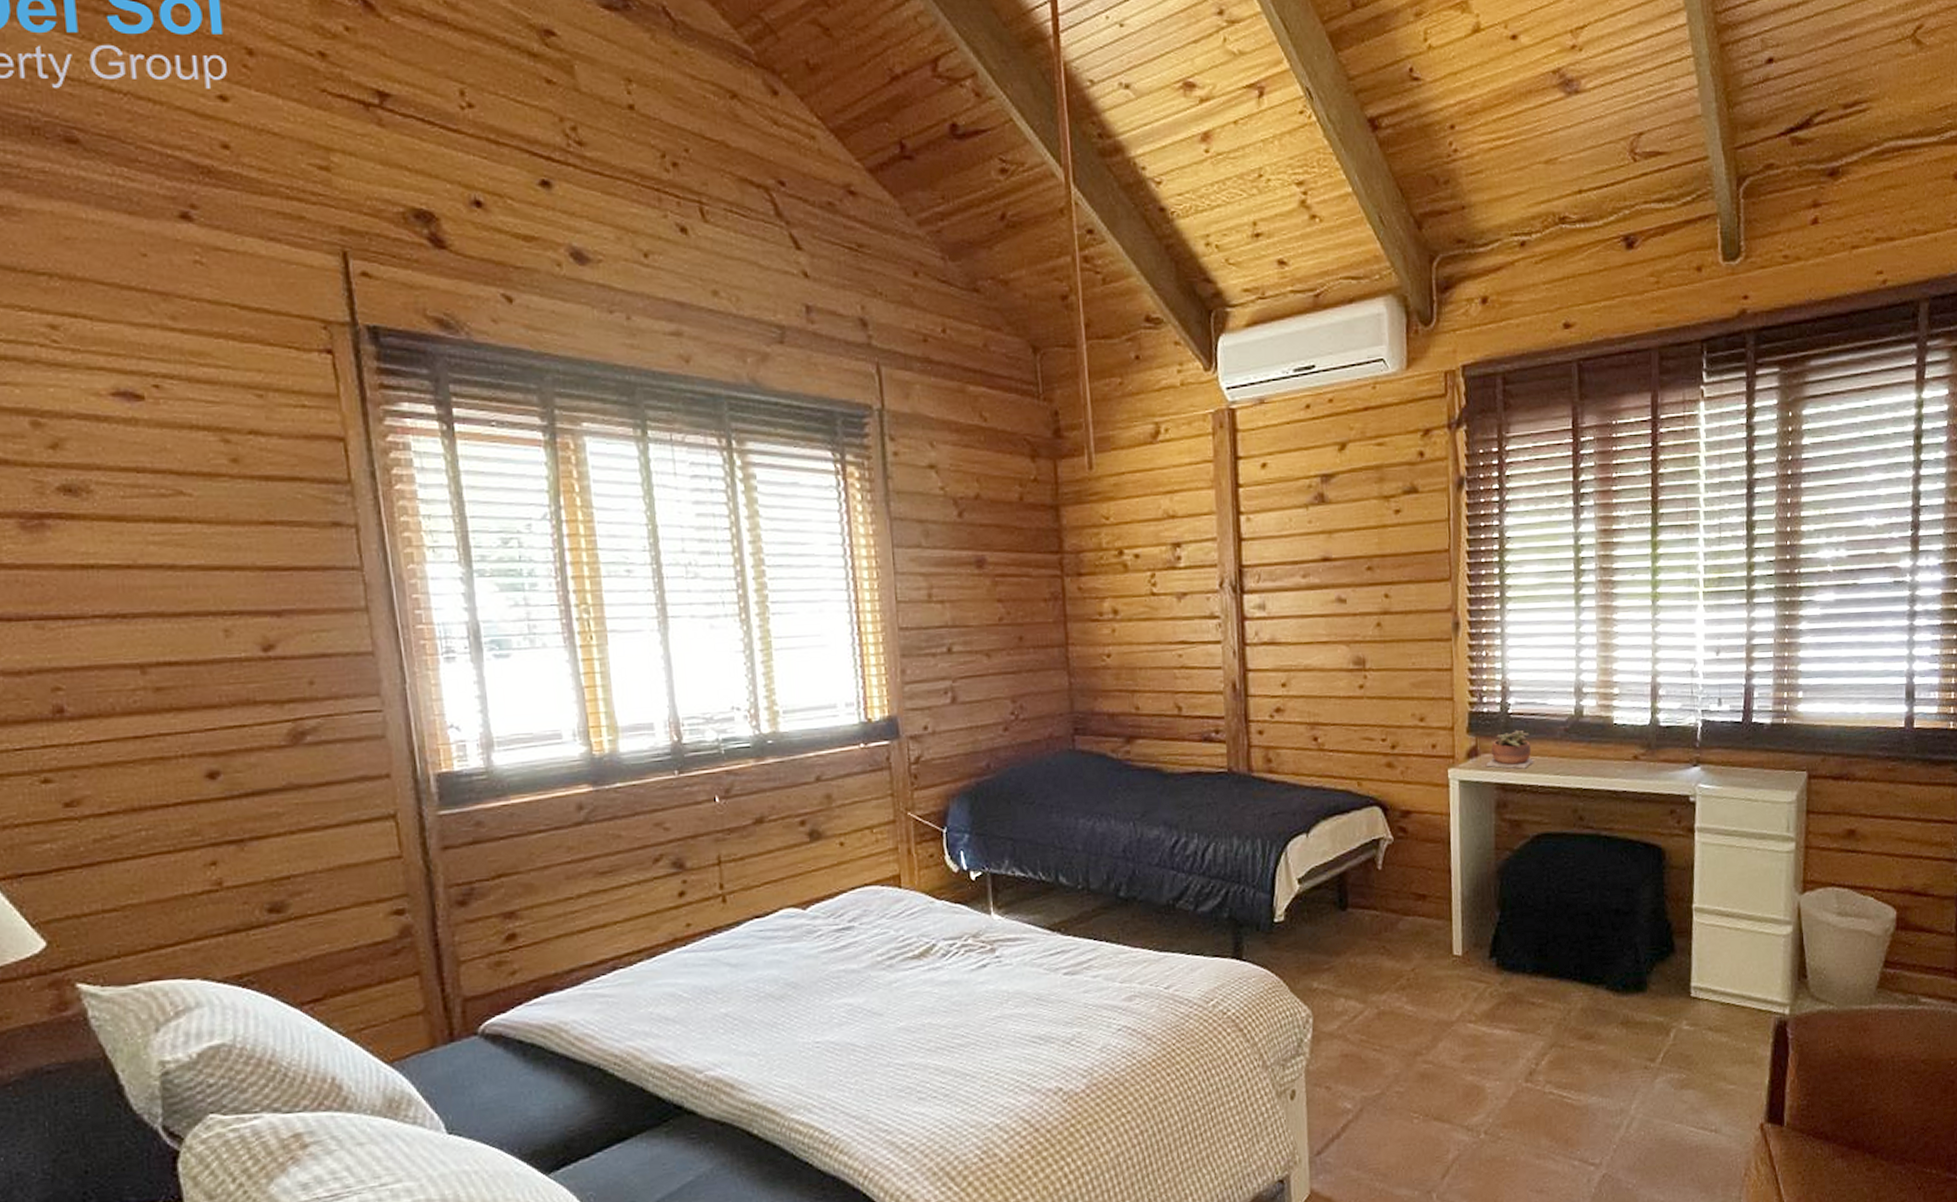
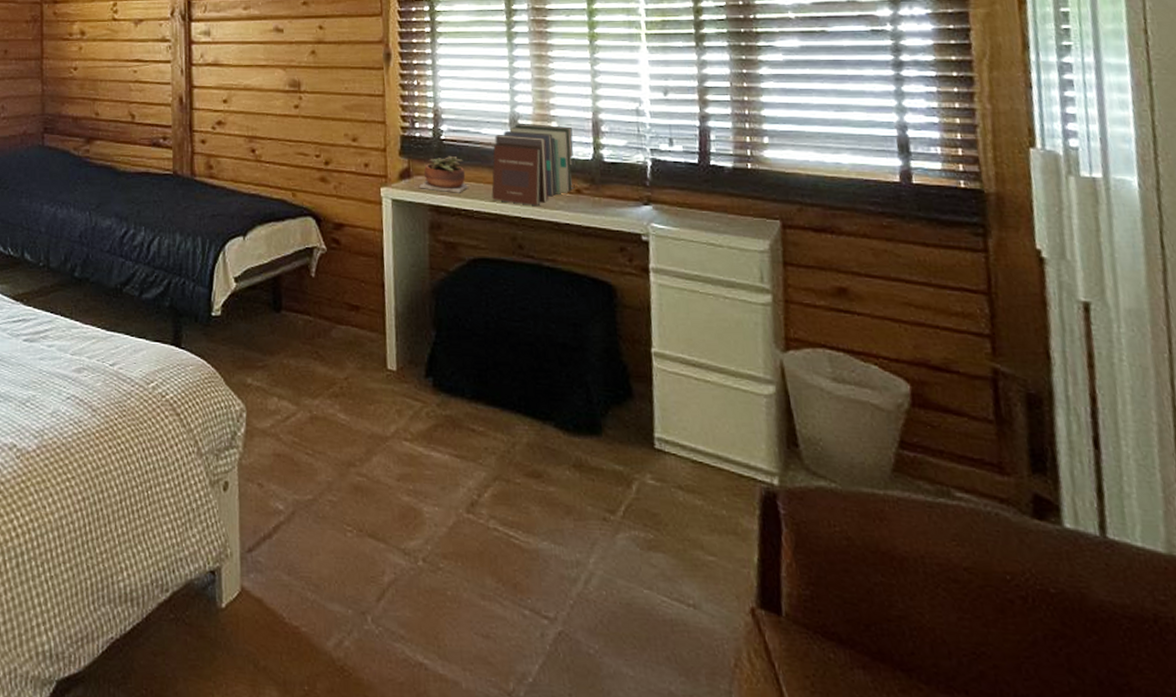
books: none [1556,691,1633,776] -> present [491,124,575,205]

